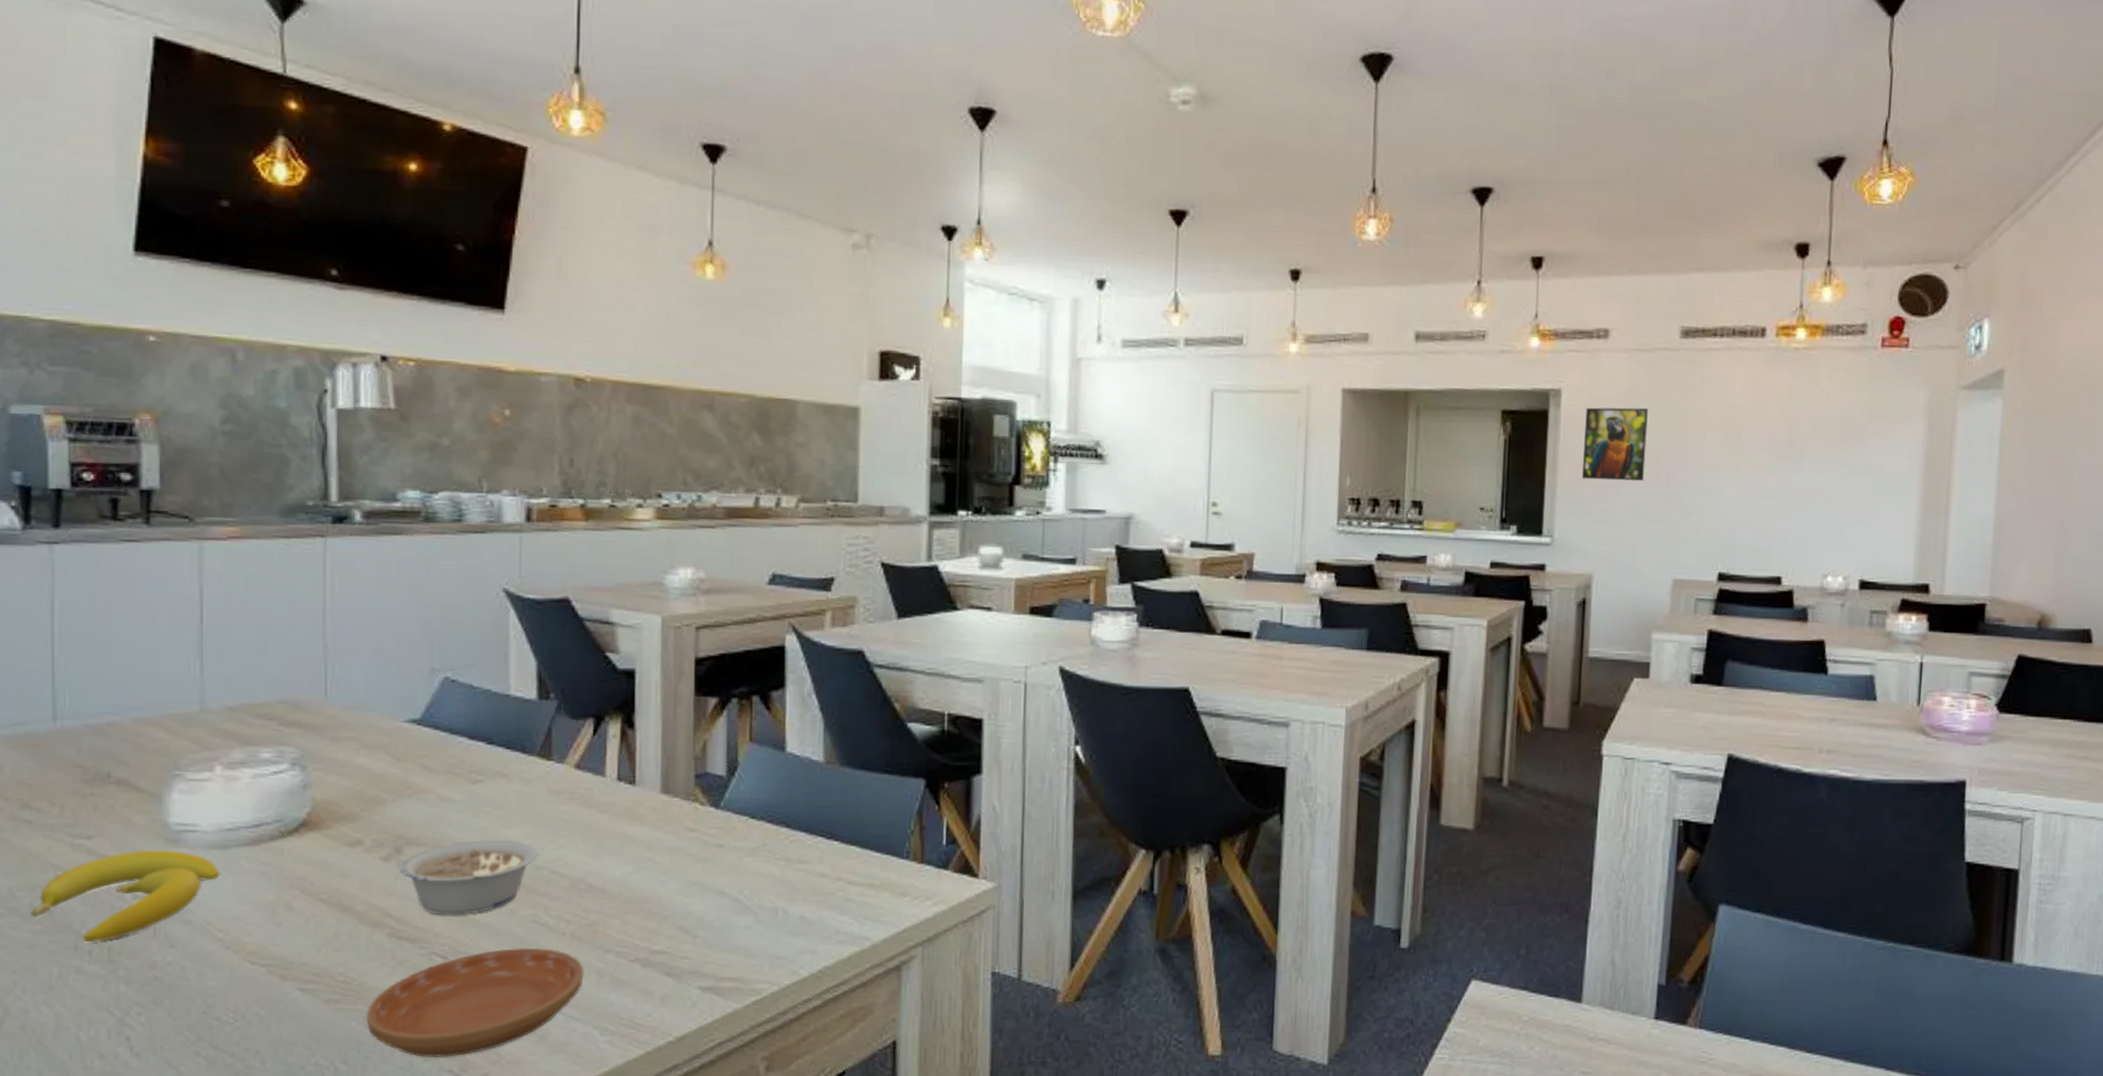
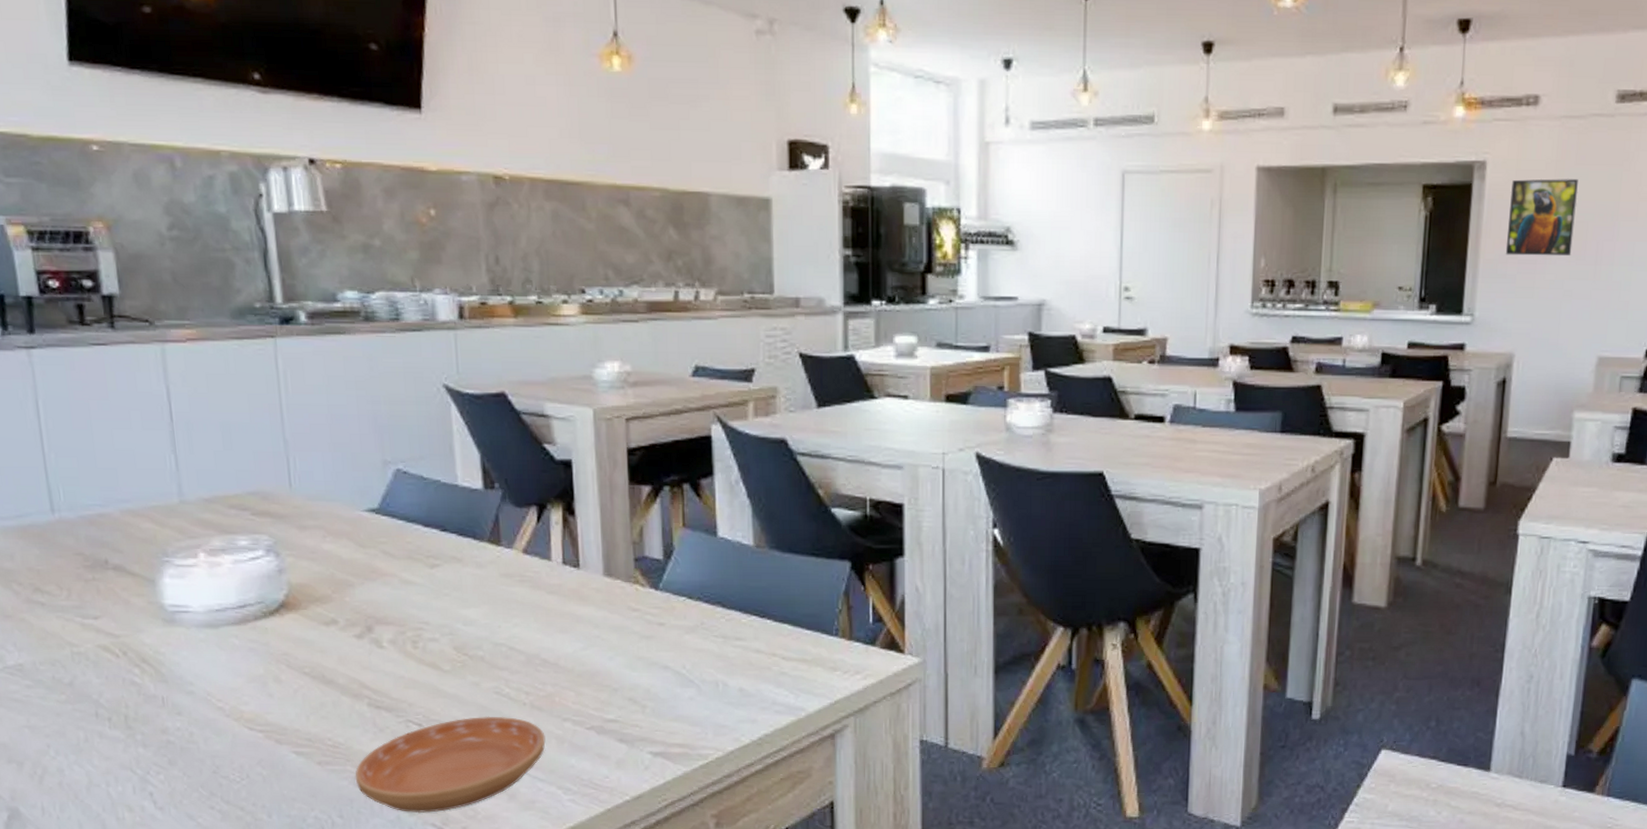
banana: present [31,849,220,943] -> none [54,628,214,711]
legume: present [399,839,538,916] -> none [372,618,496,688]

